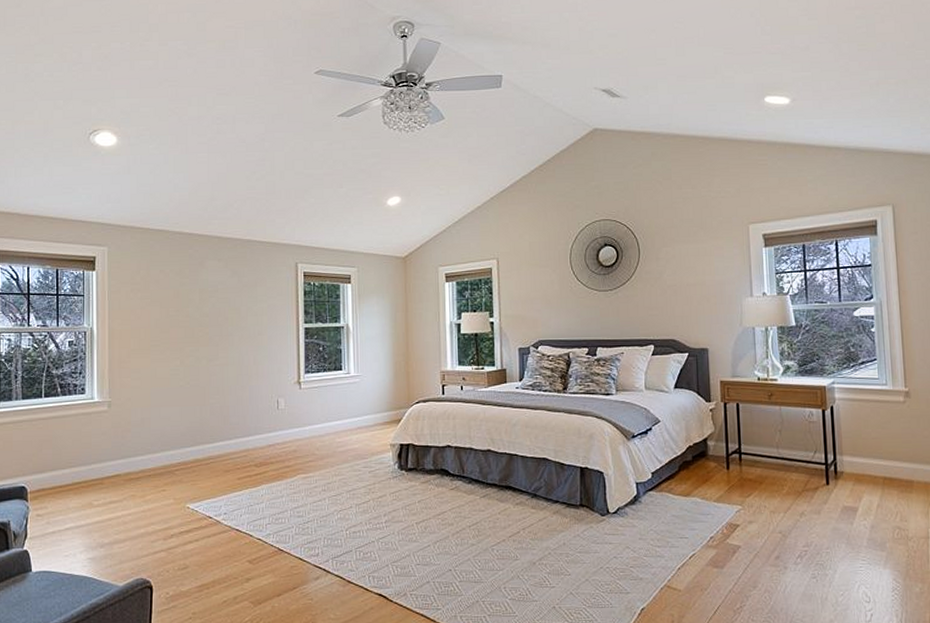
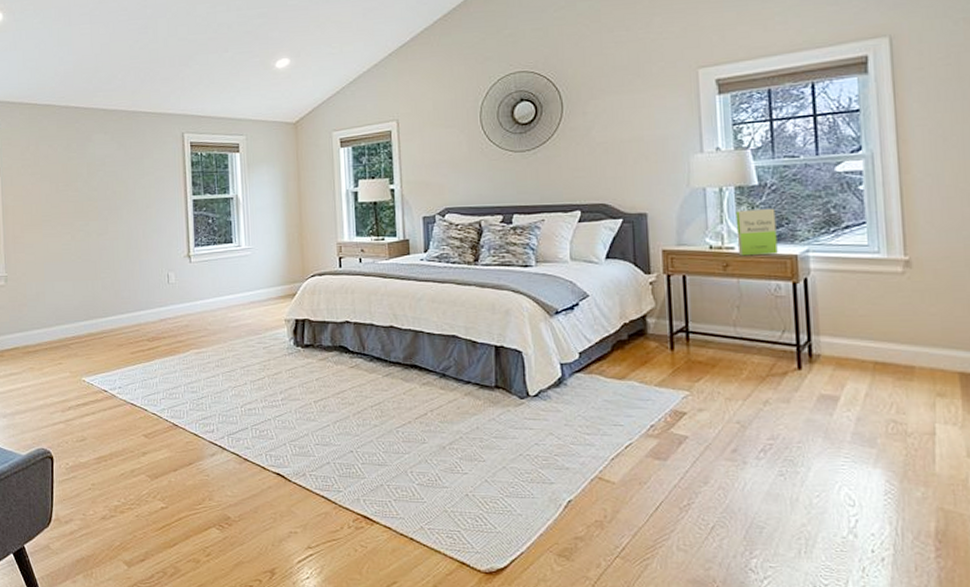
book: none [778,346,811,387] -> present [735,208,778,256]

